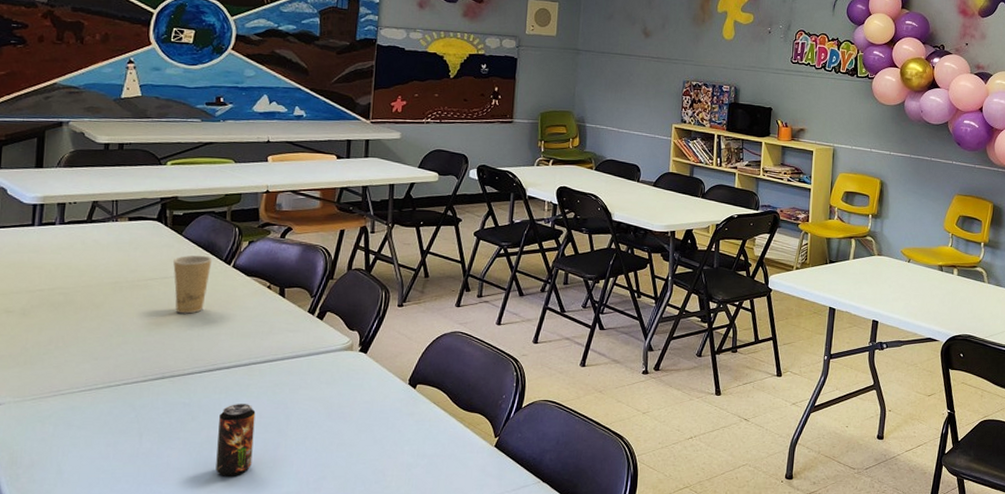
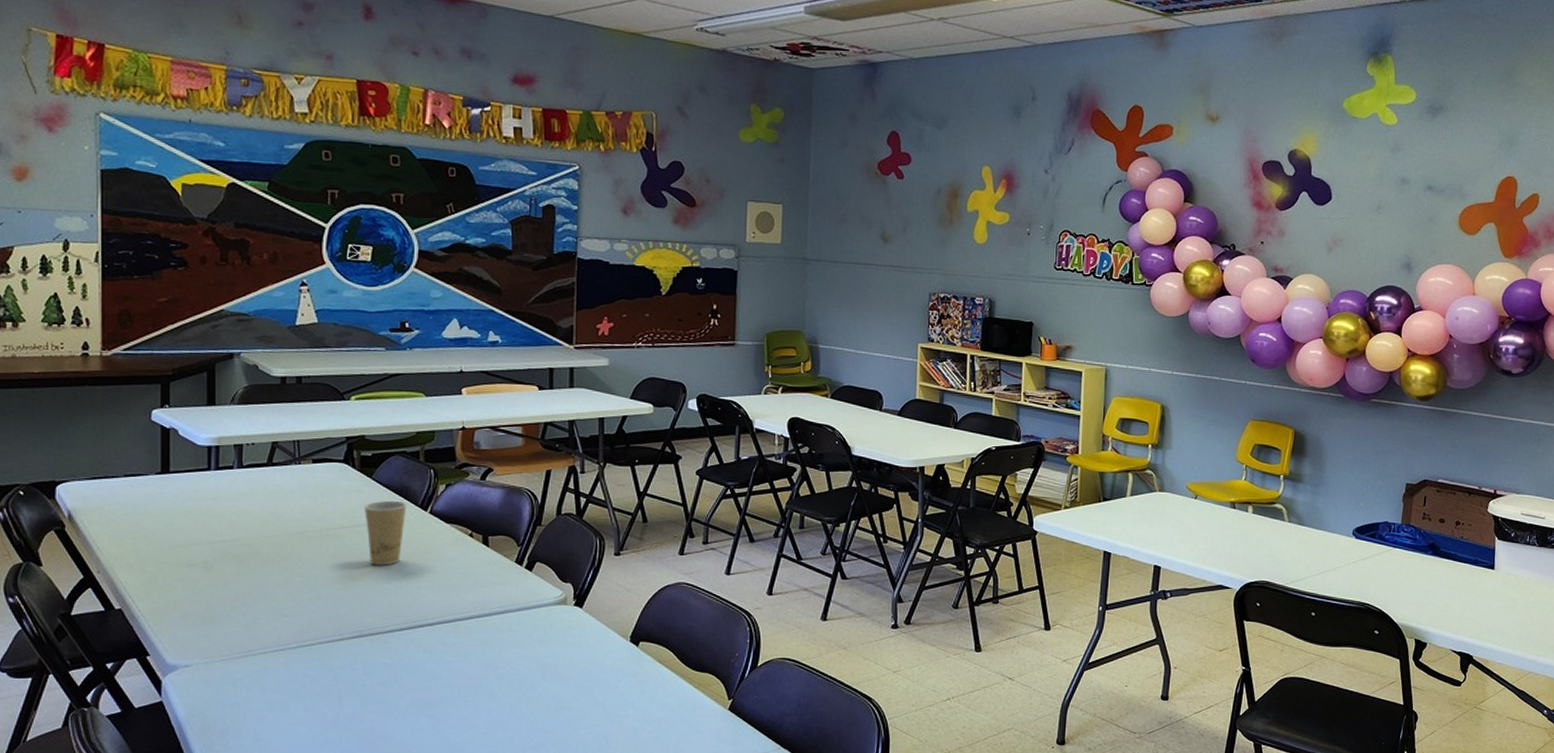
beverage can: present [215,404,256,476] -> none [424,664,464,743]

